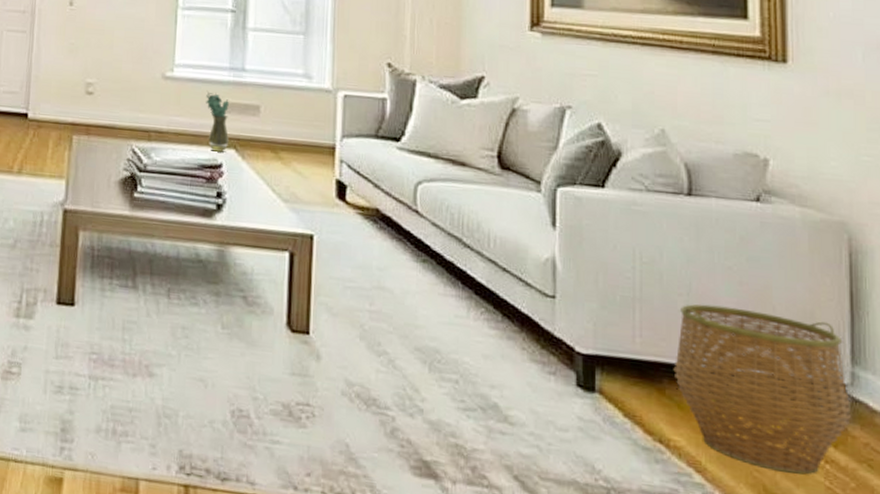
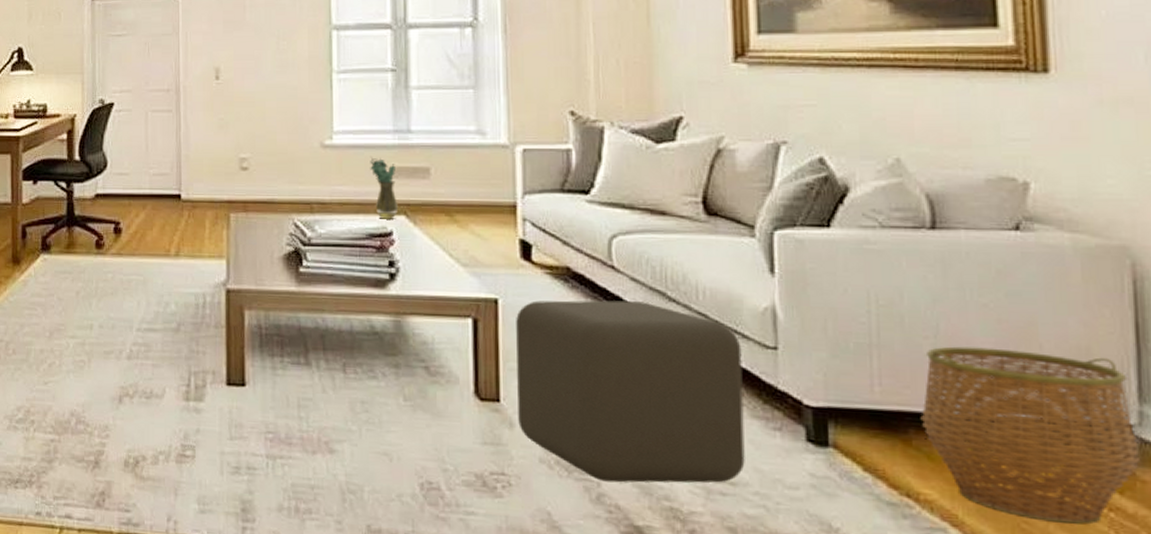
cube: none [325,239,525,422] -> present [516,300,745,483]

